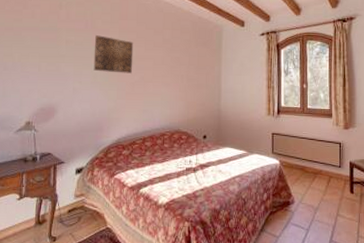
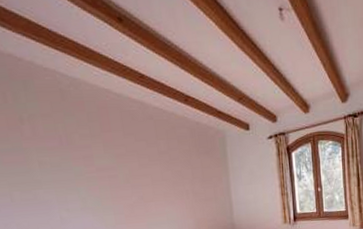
wall art: present [93,35,134,74] -> none [75,153,128,196]

